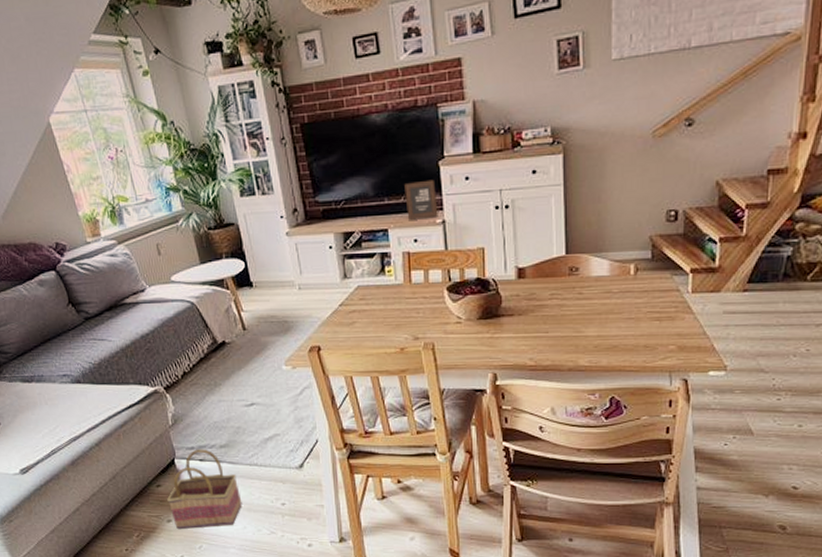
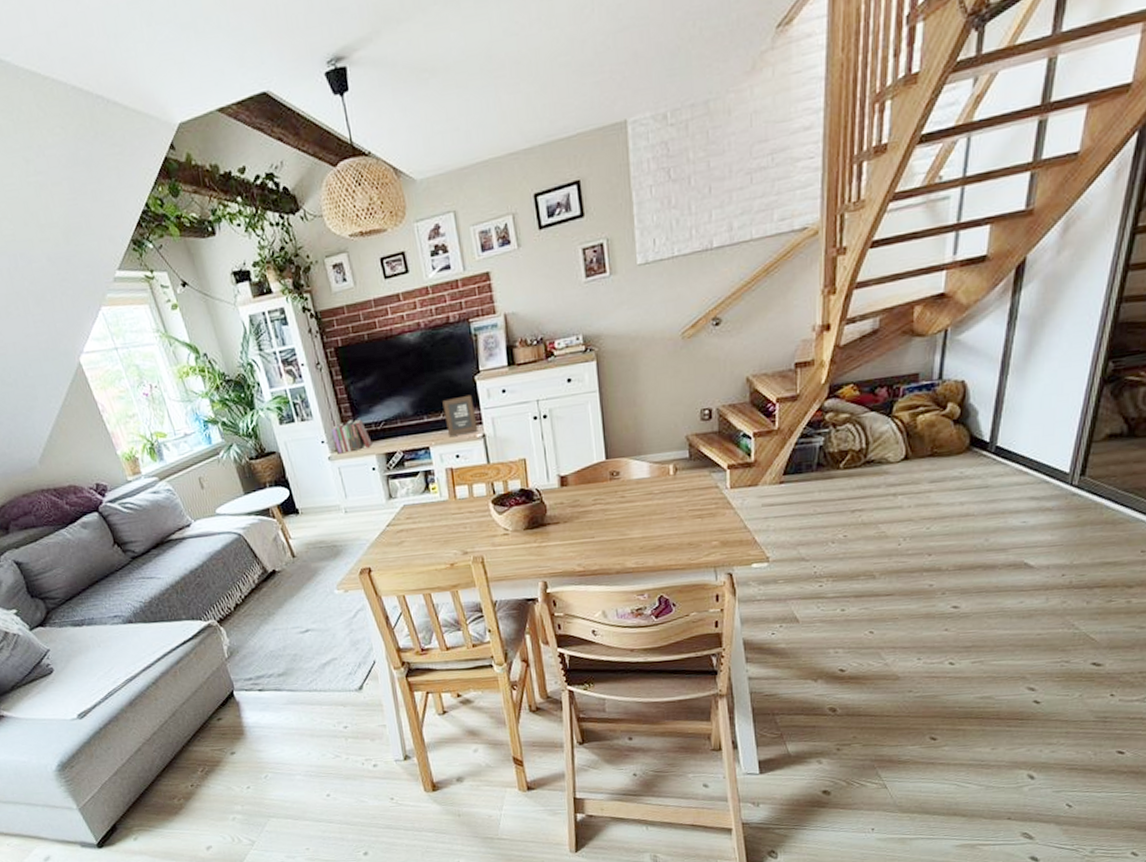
basket: present [167,449,242,529] -> none [229,679,305,760]
books: none [290,196,331,230] -> present [330,419,372,454]

